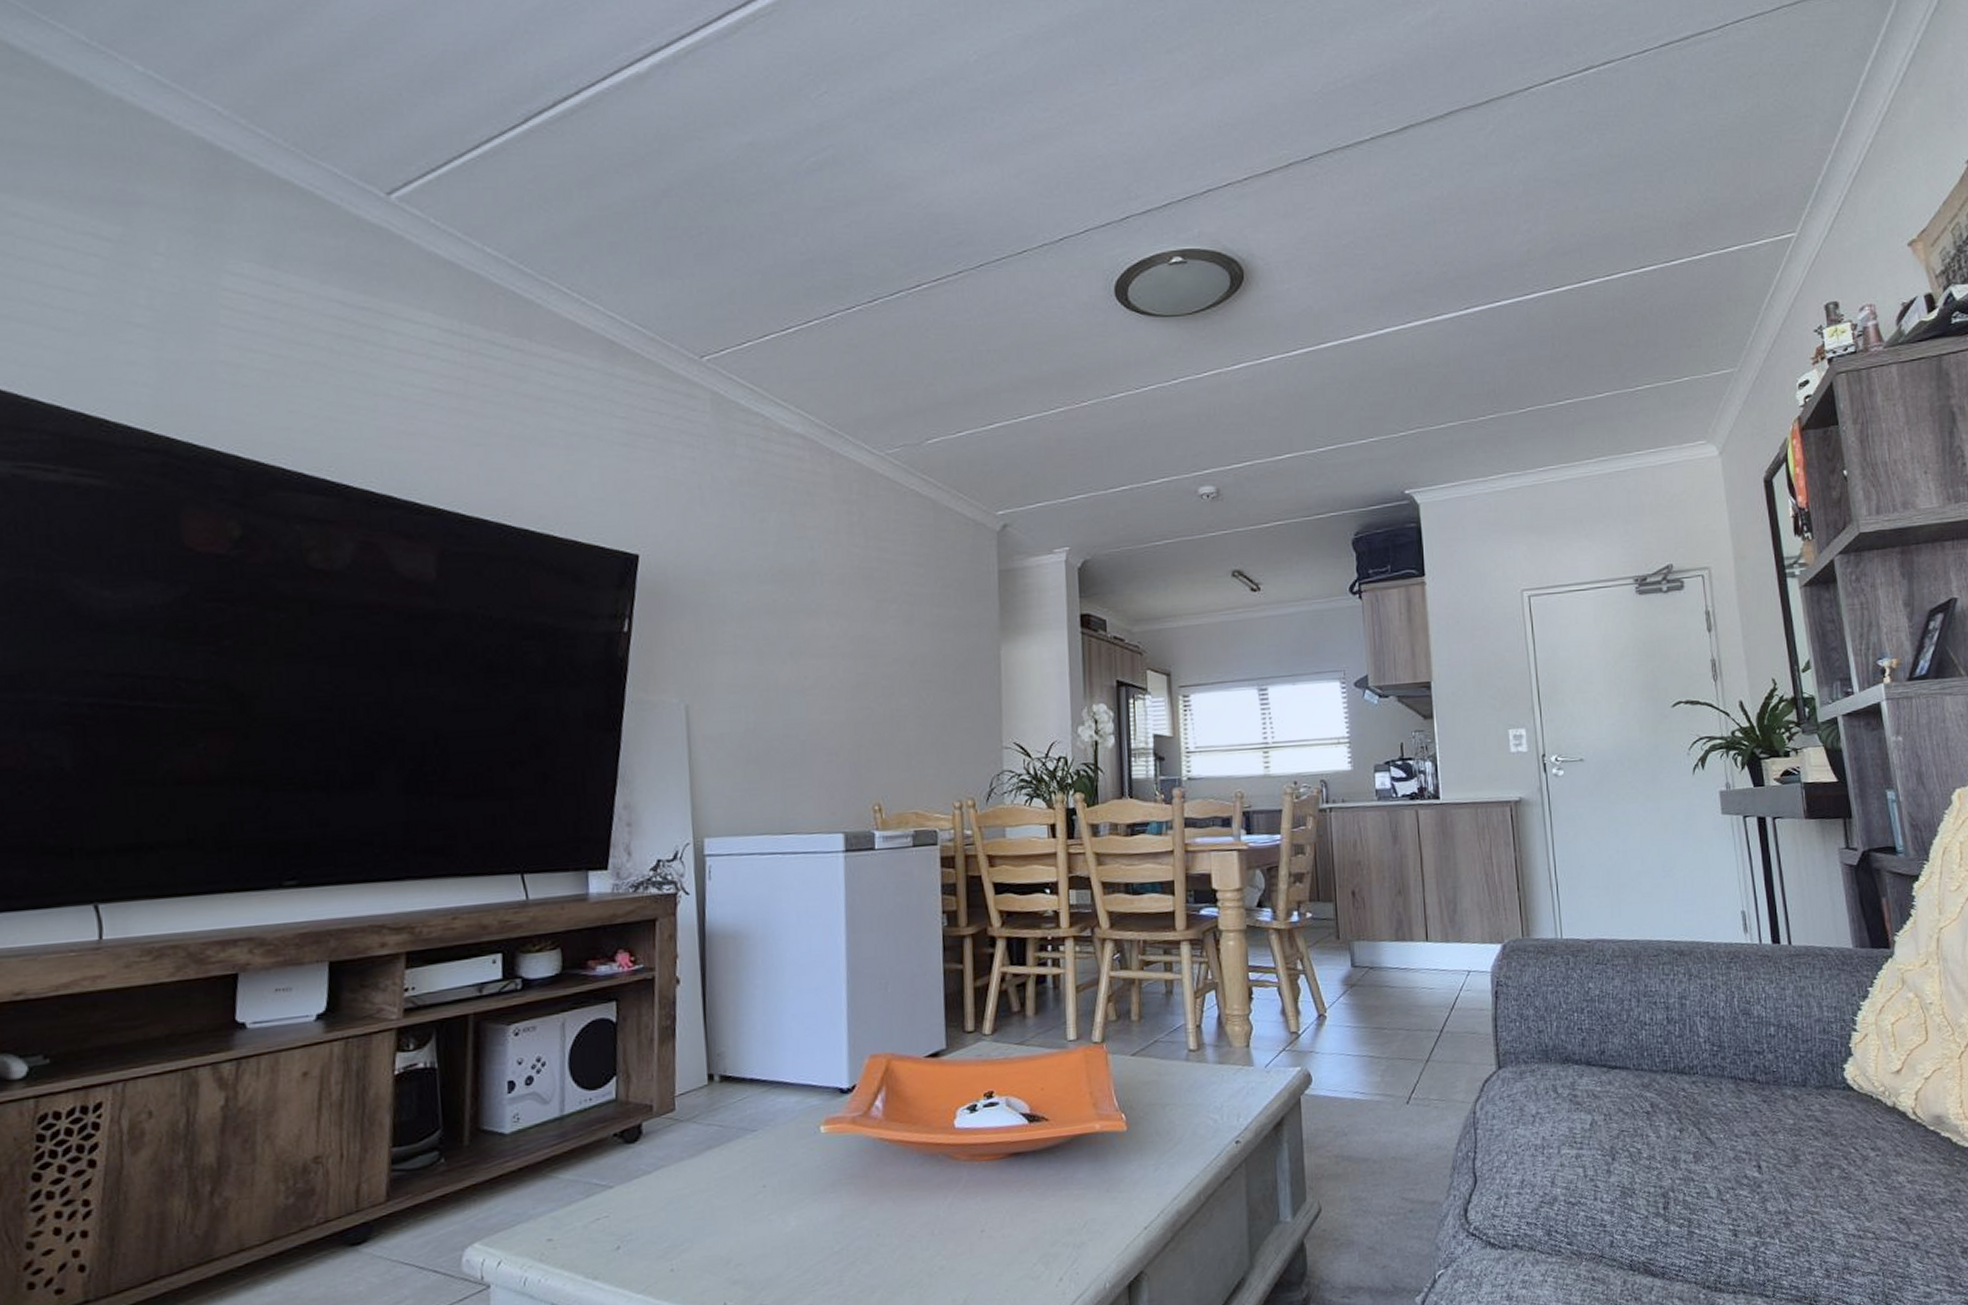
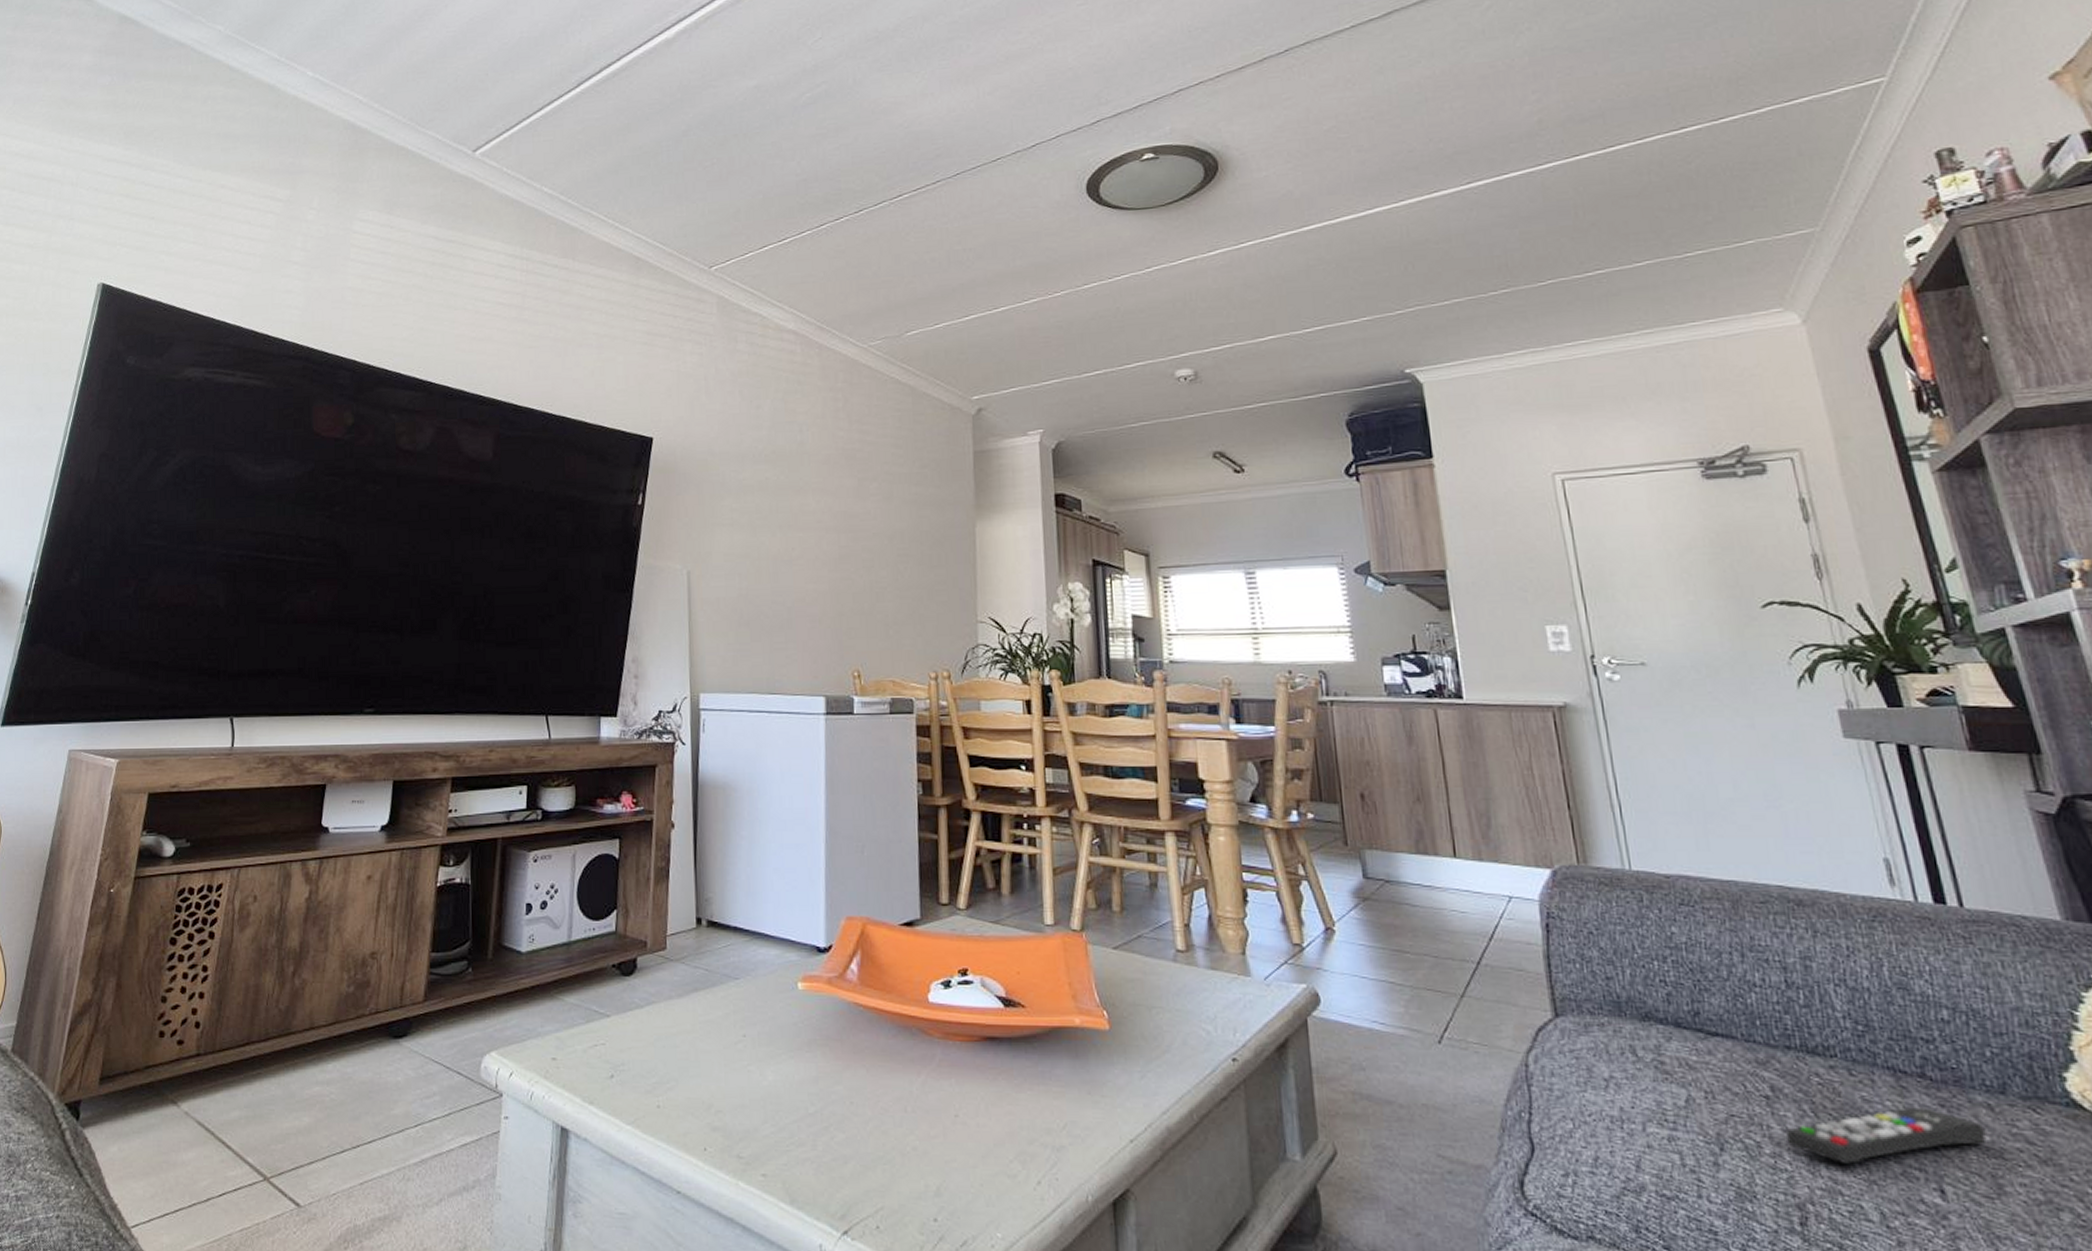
remote control: none [1659,1104,1791,1157] -> present [1786,1107,1987,1164]

